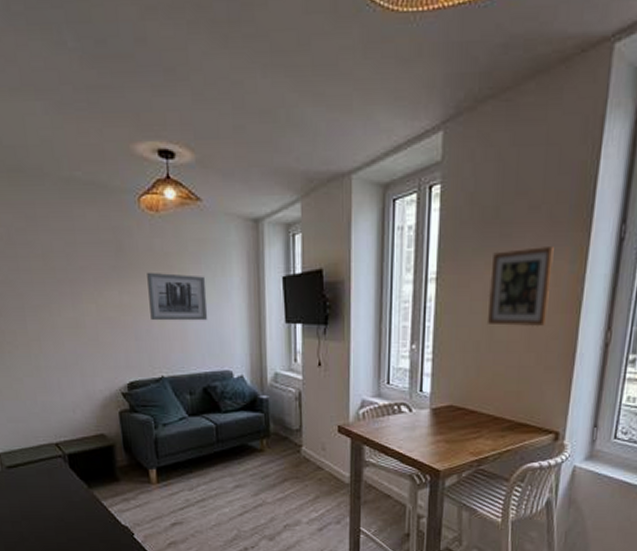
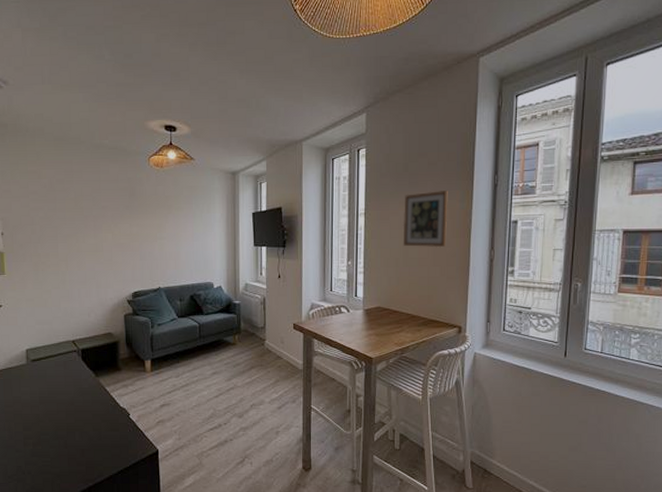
wall art: present [147,272,208,321] -> none [152,210,196,246]

